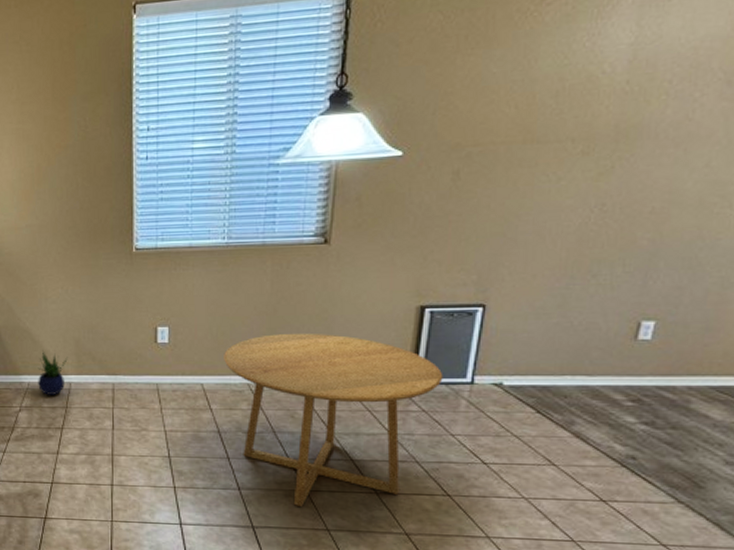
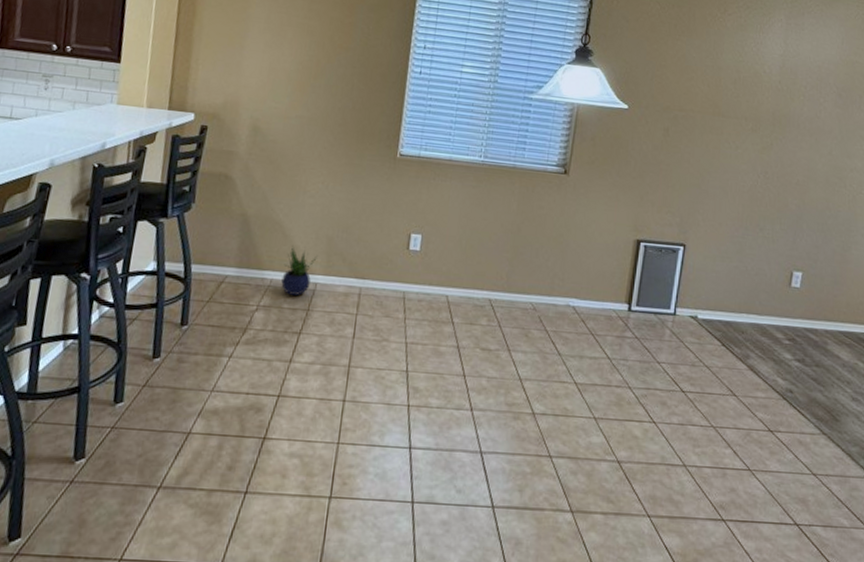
round table: present [224,333,443,508] -> none [469,252,653,432]

